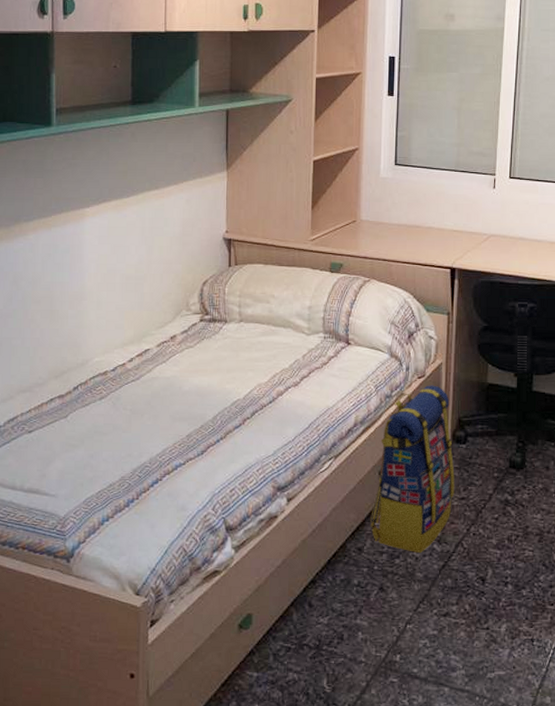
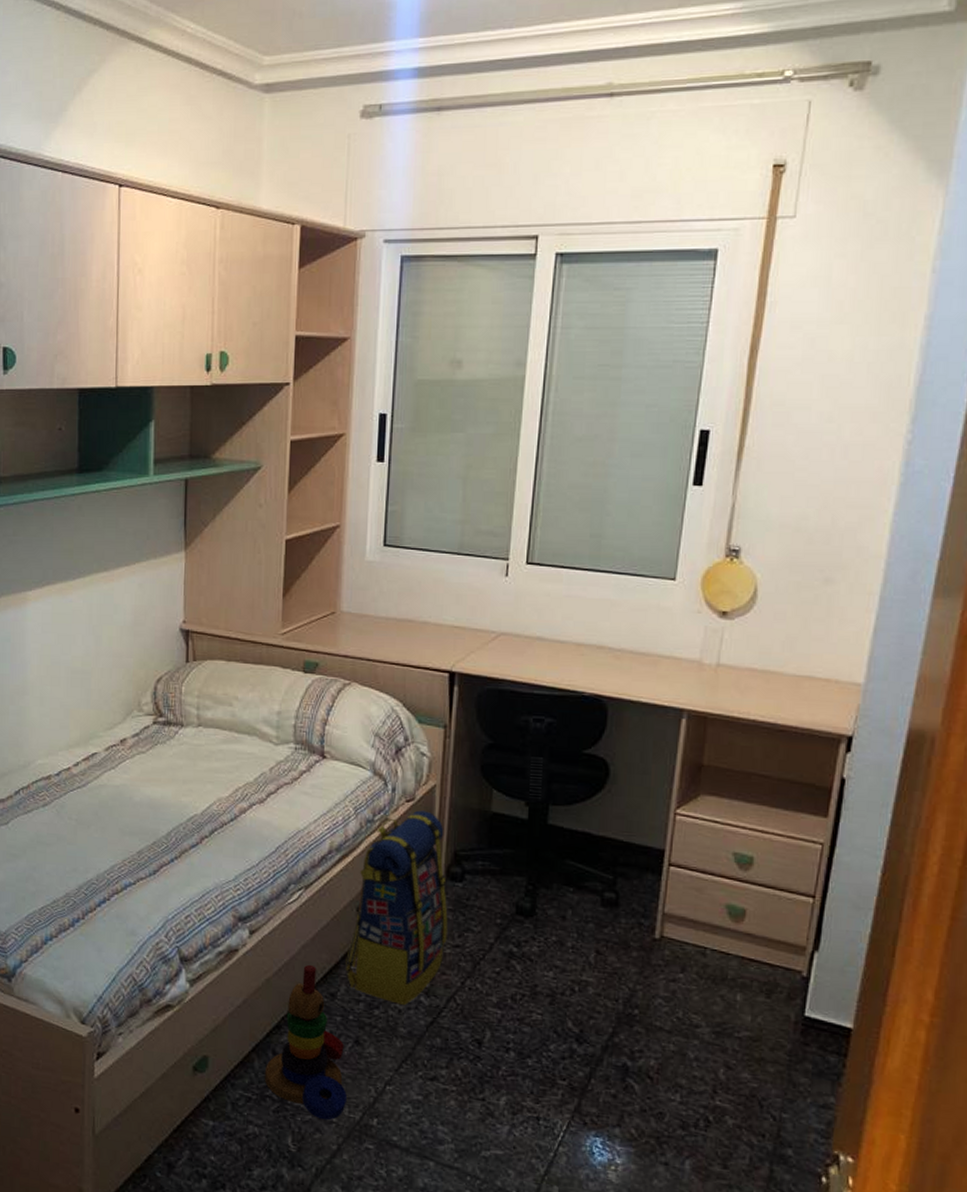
stacking toy: none [302,524,373,661] -> present [264,964,347,1120]

